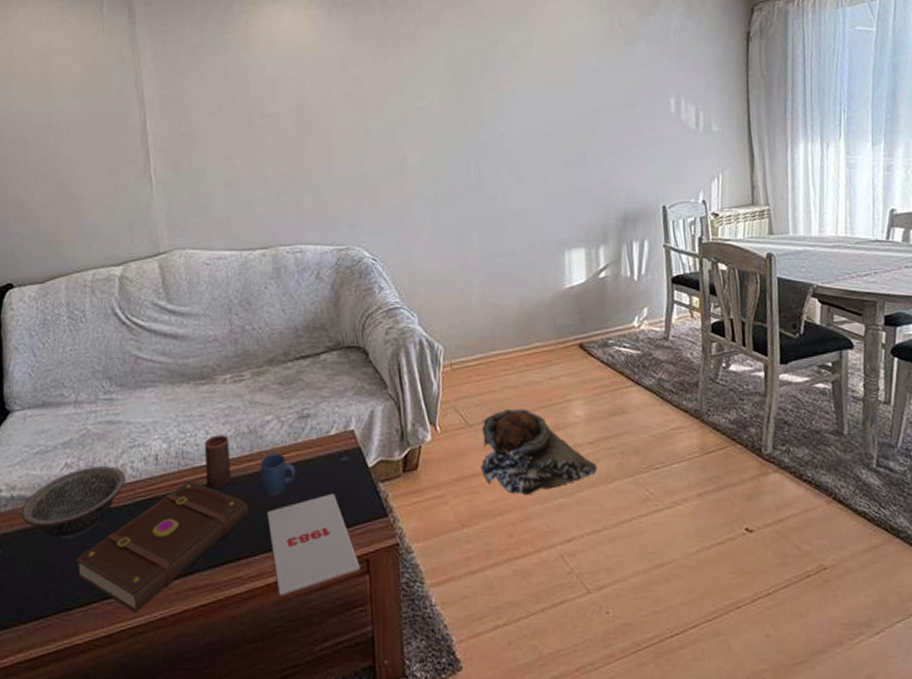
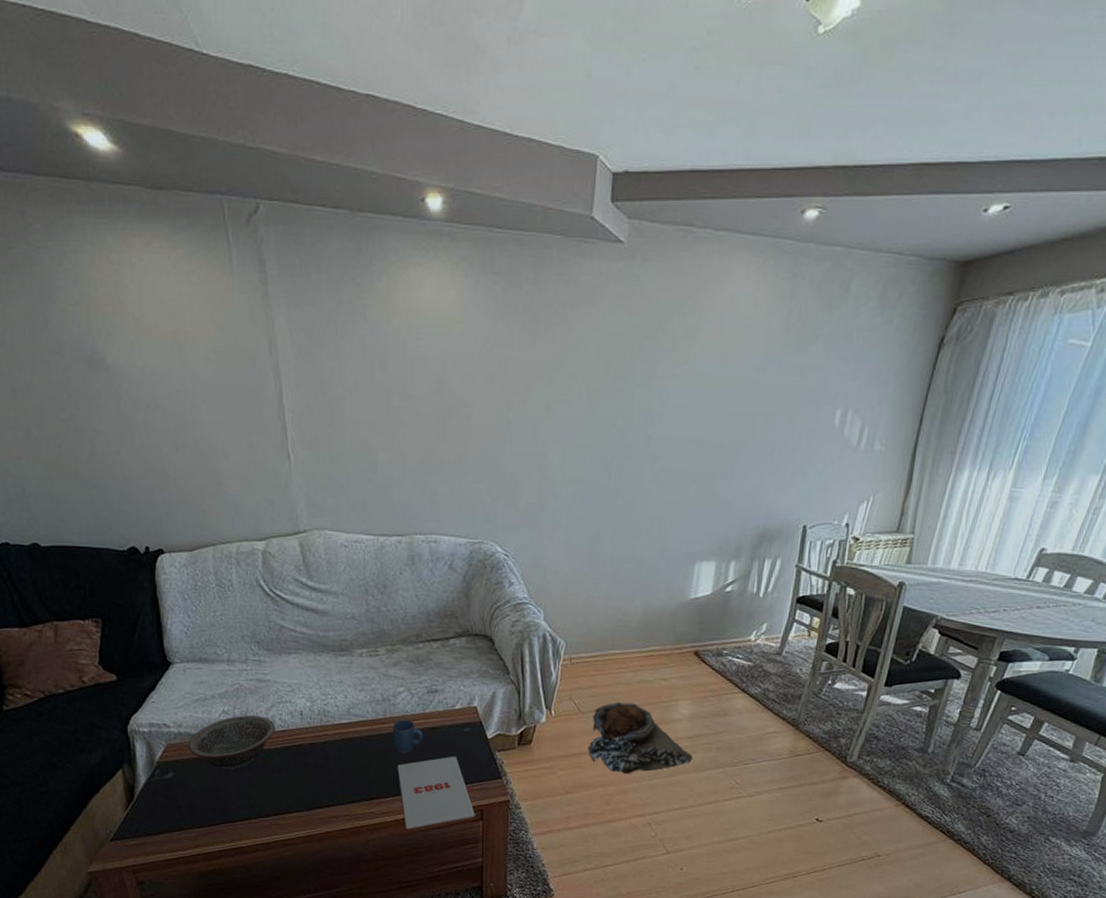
book: present [75,480,249,612] -> none [236,734,382,829]
candle: present [205,435,231,490] -> none [344,700,366,744]

